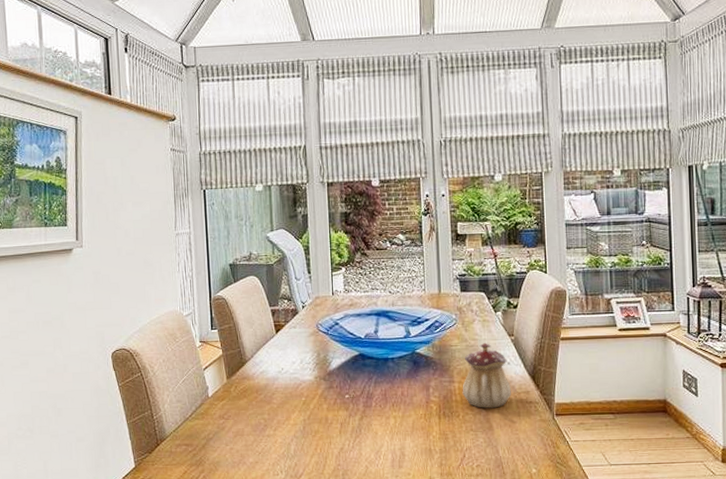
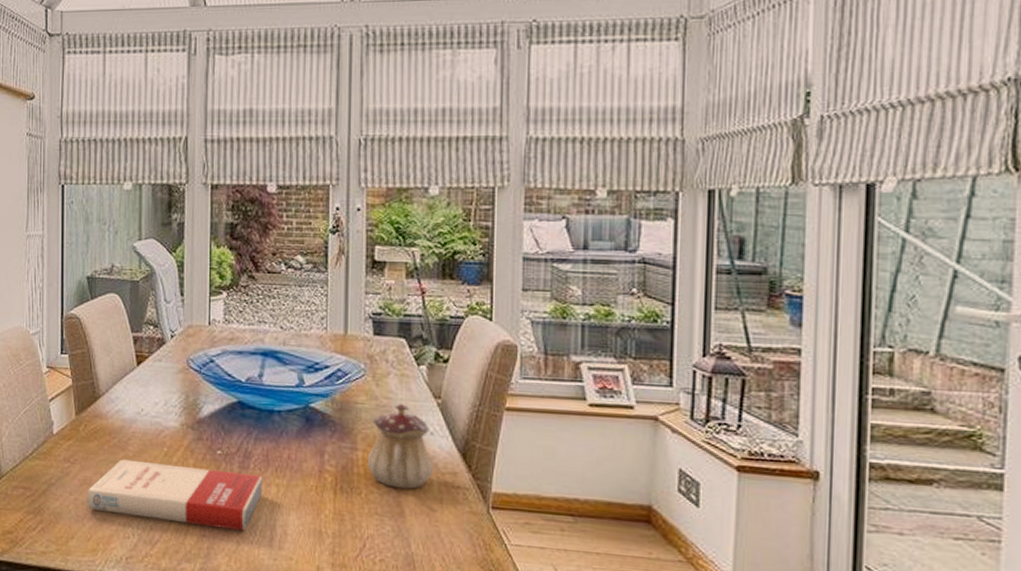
book: none [240,410,384,458] -> present [87,459,263,532]

